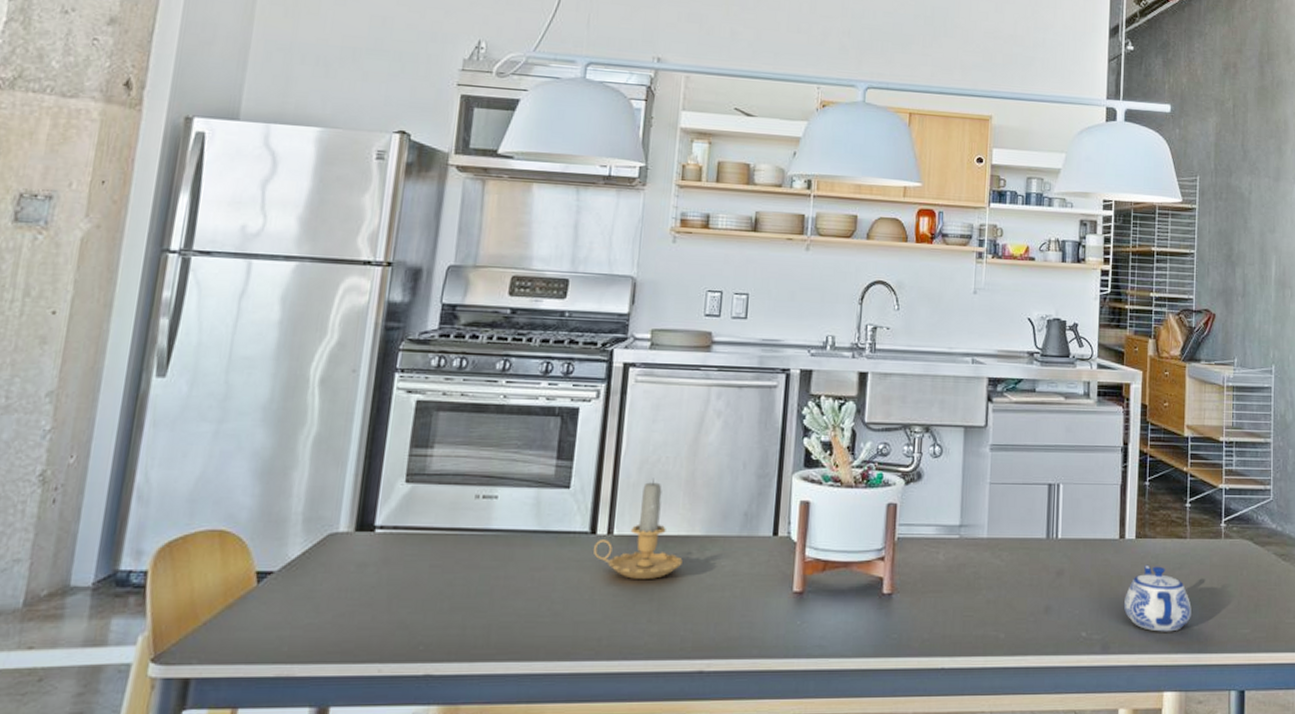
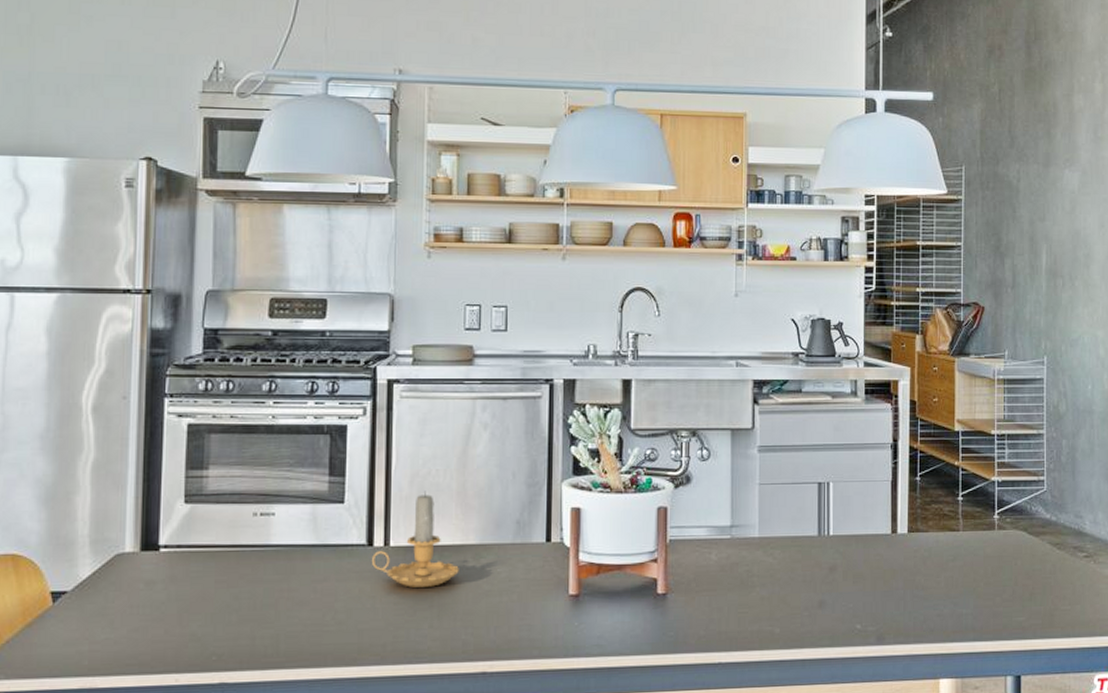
teapot: present [1124,564,1191,632] -> none [898,558,966,622]

